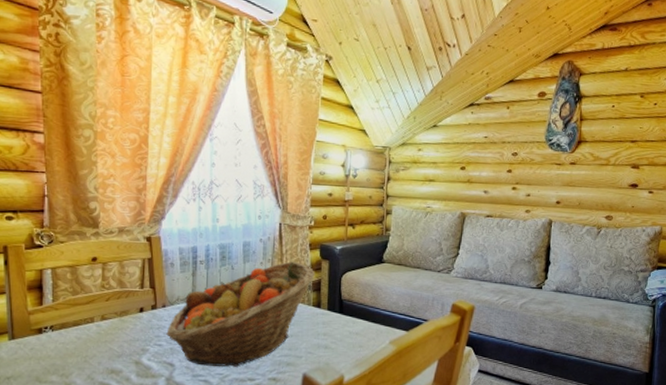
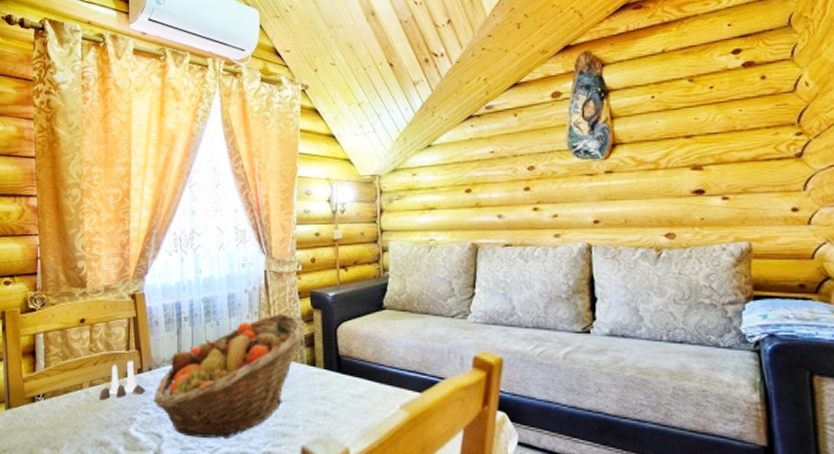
salt and pepper shaker set: none [111,298,159,333] -> present [99,361,145,400]

